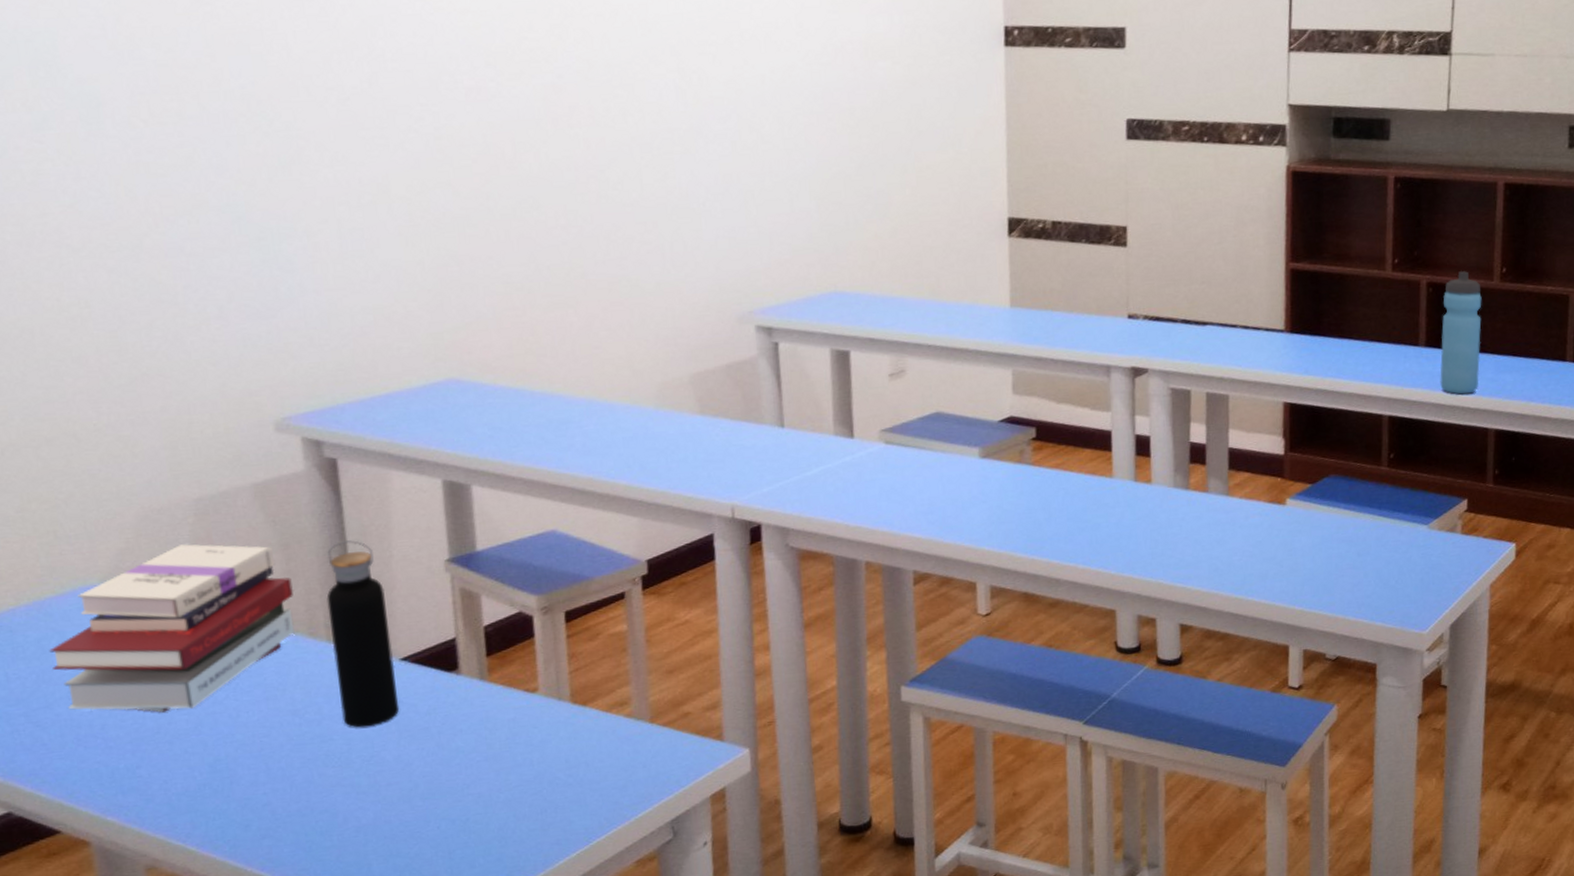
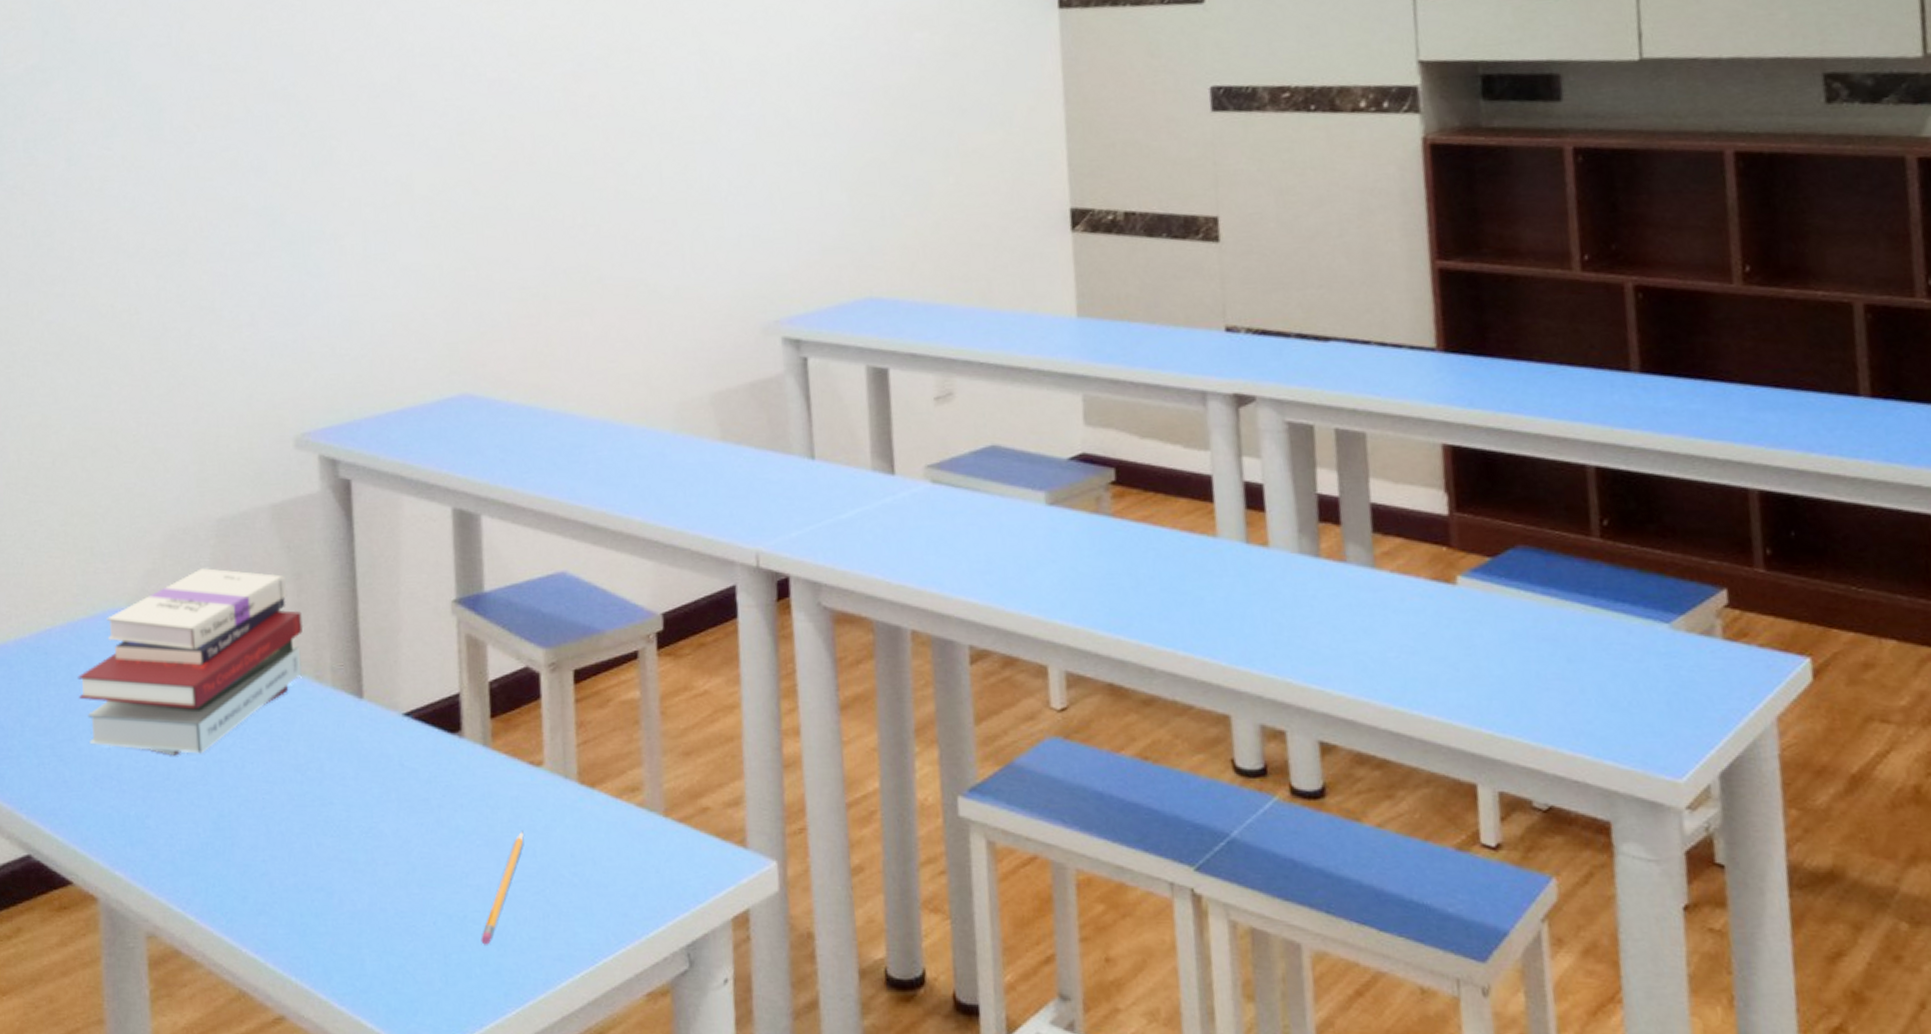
water bottle: present [326,540,400,727] -> none [334,572,400,790]
pencil: none [483,745,522,840] -> present [481,830,524,945]
water bottle: present [1440,271,1482,395] -> none [1660,270,1726,440]

